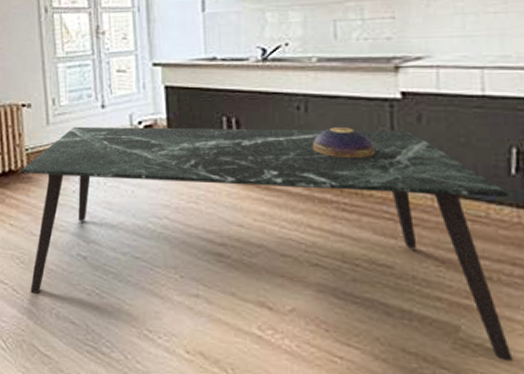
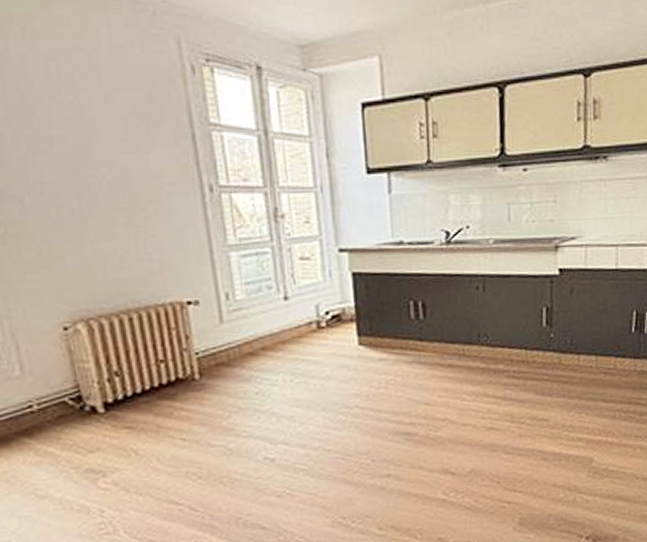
dining table: present [20,126,513,362] -> none [190,303,630,508]
decorative bowl: present [312,127,376,159] -> none [488,303,539,332]

